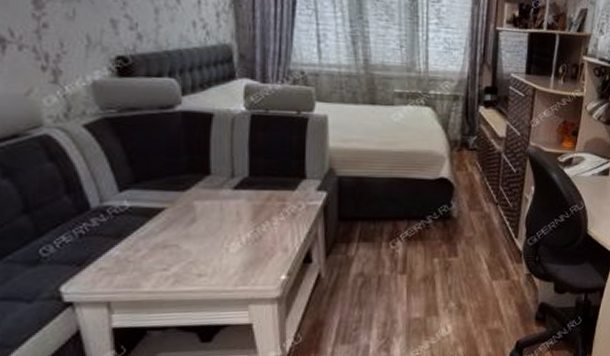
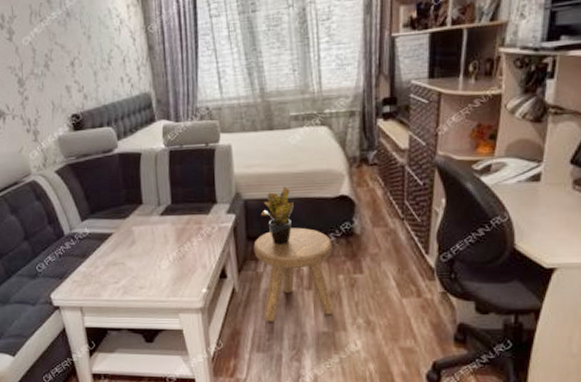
stool: none [345,208,430,310] -> present [253,227,334,322]
potted plant: none [355,164,392,226] -> present [260,186,294,245]

